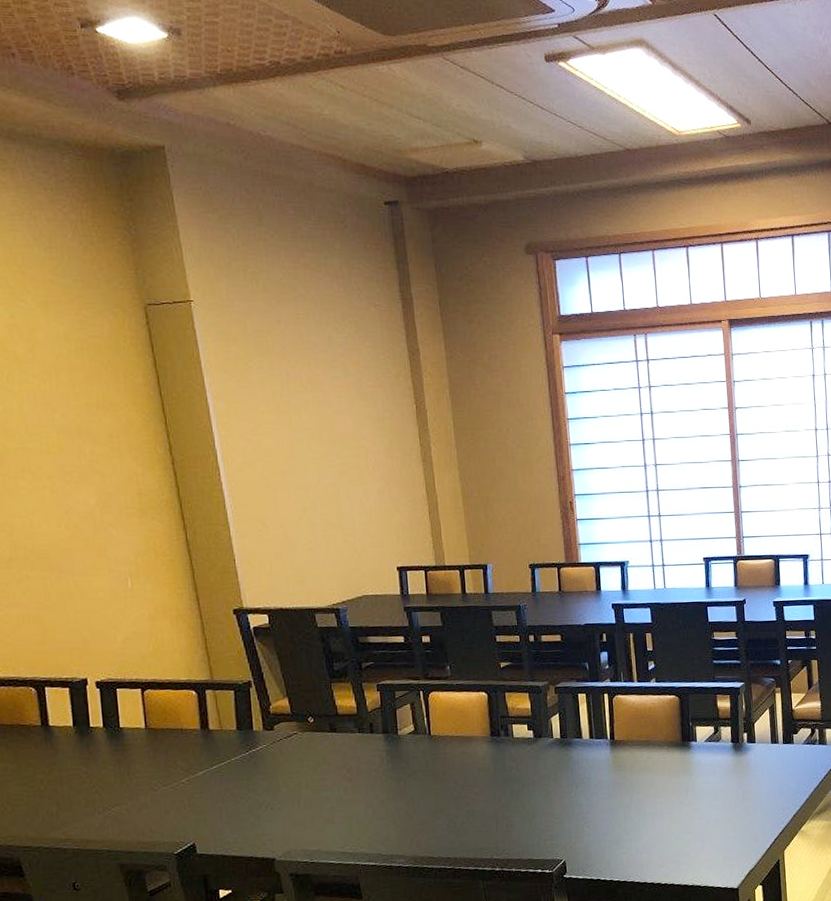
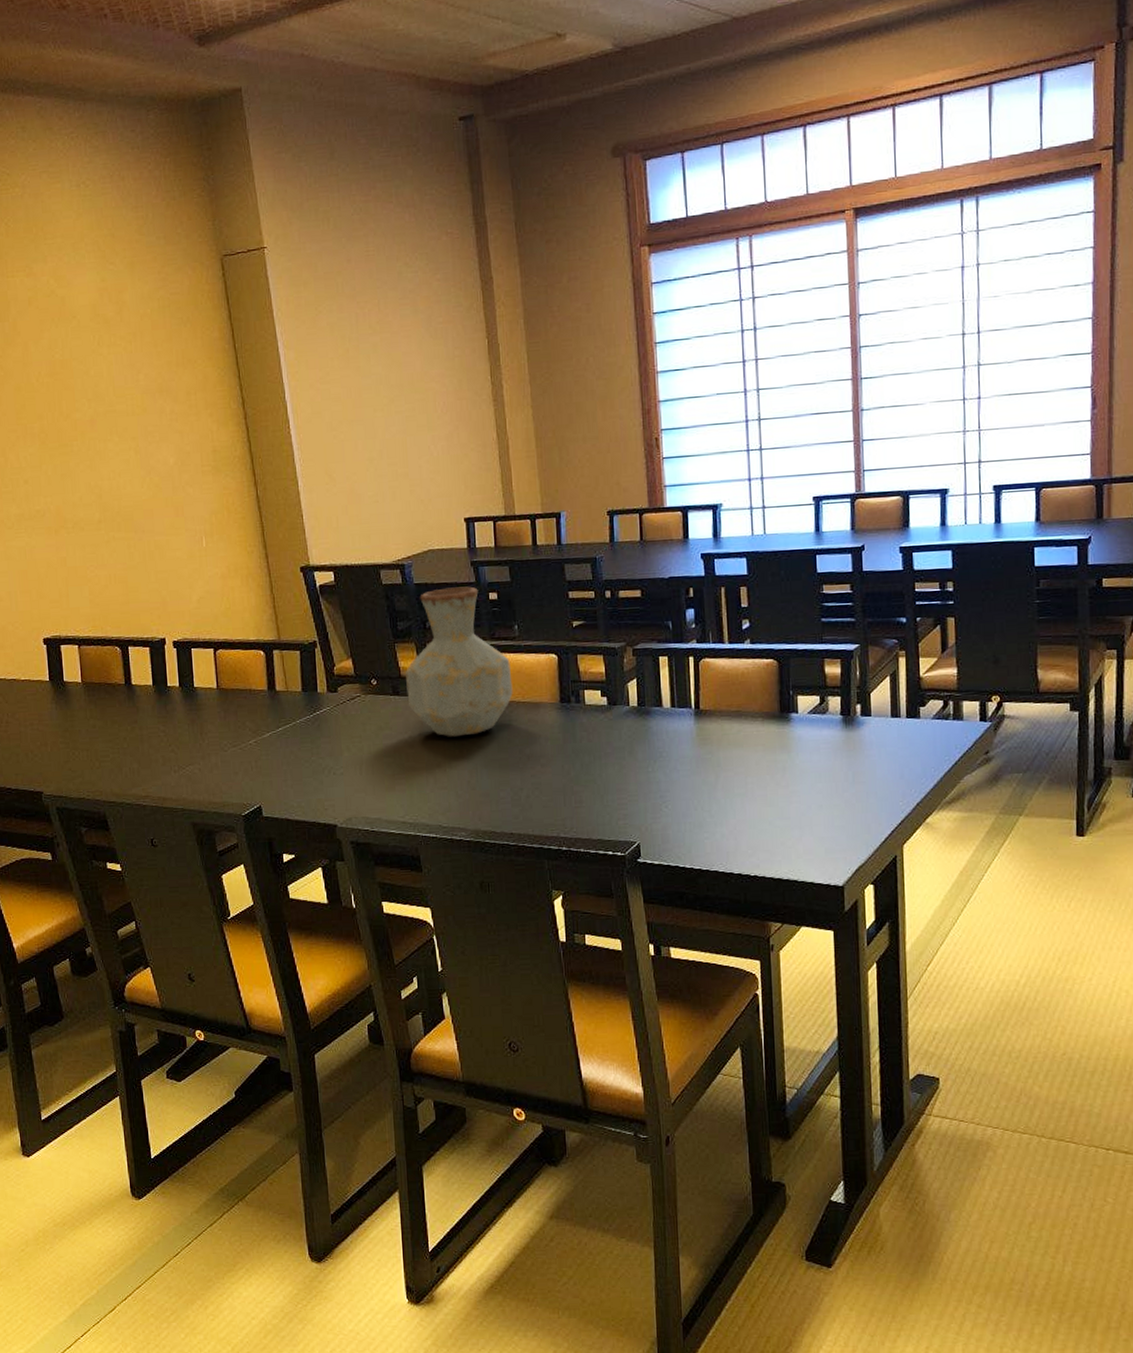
vase: none [341,630,447,771] -> present [404,586,513,737]

